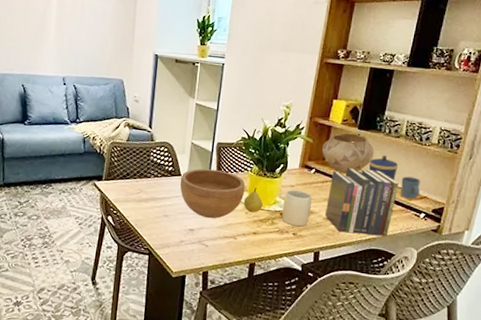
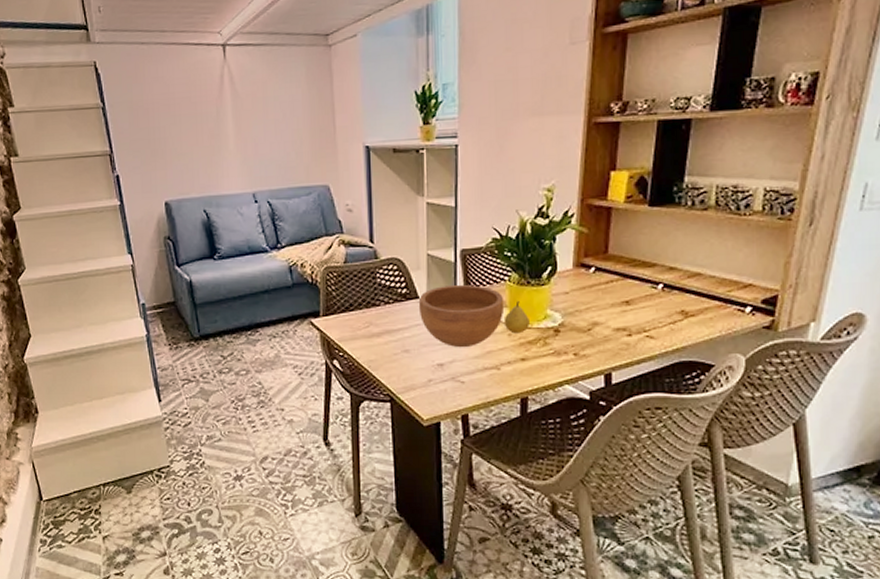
mug: present [281,189,312,227] -> none [555,297,594,344]
ceramic pot: present [322,133,374,173] -> none [602,213,674,267]
books: present [325,167,399,237] -> none [614,257,712,345]
decorative jar: present [368,155,399,181] -> none [667,235,710,269]
mug: present [400,176,420,200] -> none [715,260,742,291]

